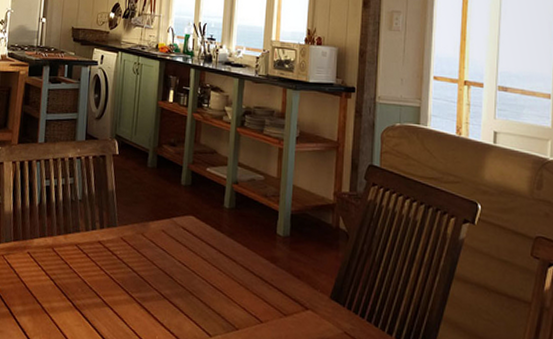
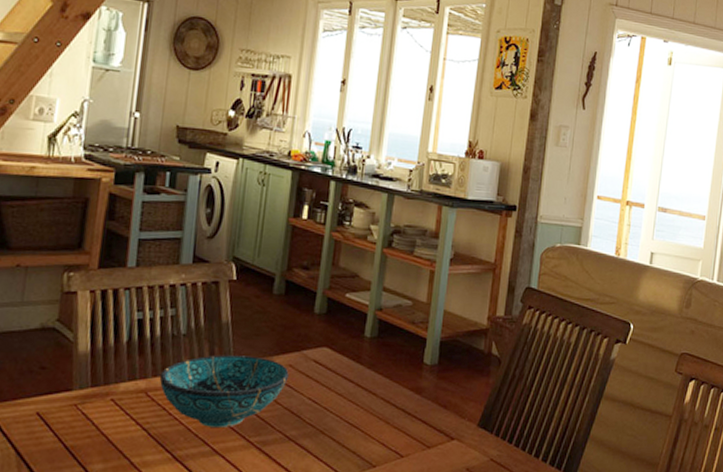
decorative bowl: none [62,218,162,283] -> present [159,355,289,427]

